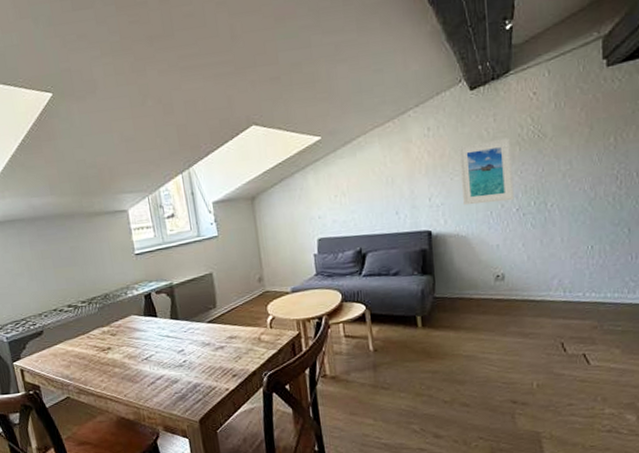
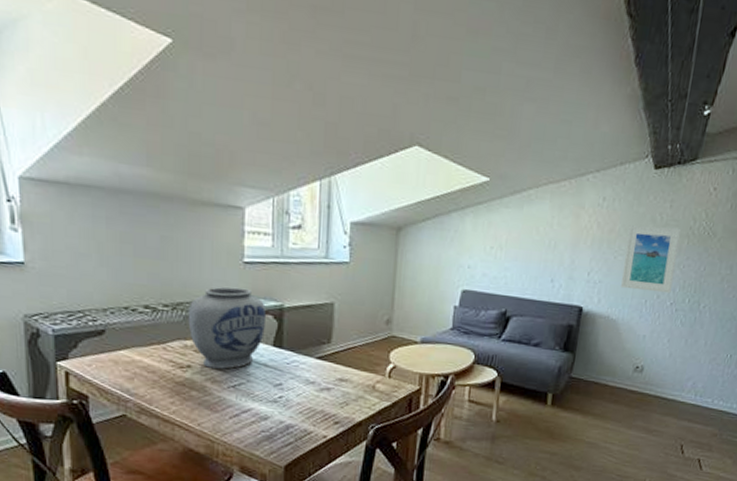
vase: none [100,275,162,347] -> present [188,286,267,370]

